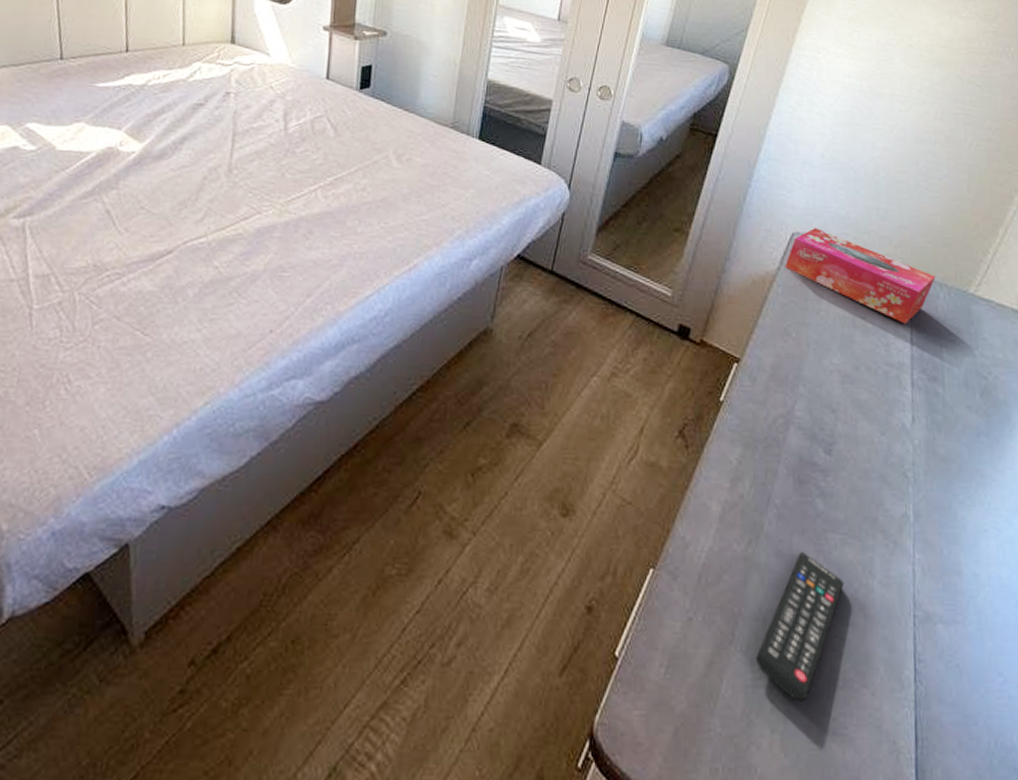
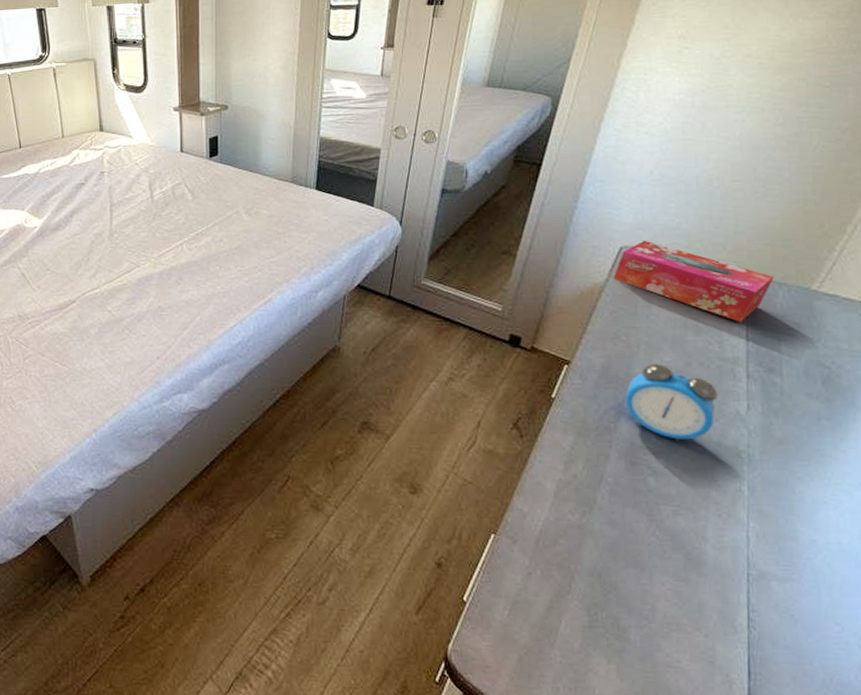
remote control: present [756,552,844,702] -> none [592,521,677,640]
alarm clock: none [795,365,885,458] -> present [625,363,718,442]

